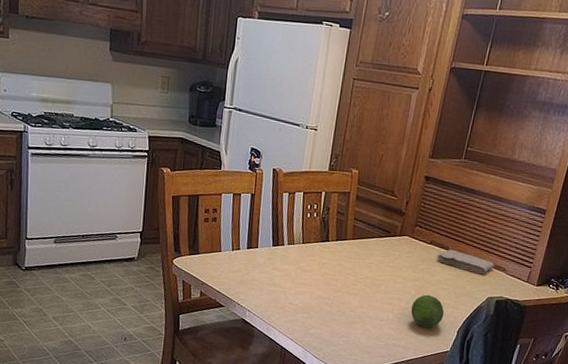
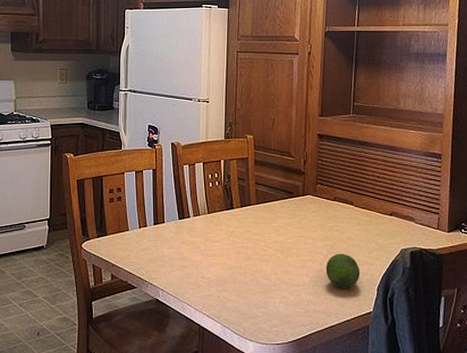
washcloth: present [436,249,495,274] -> none [342,204,402,226]

